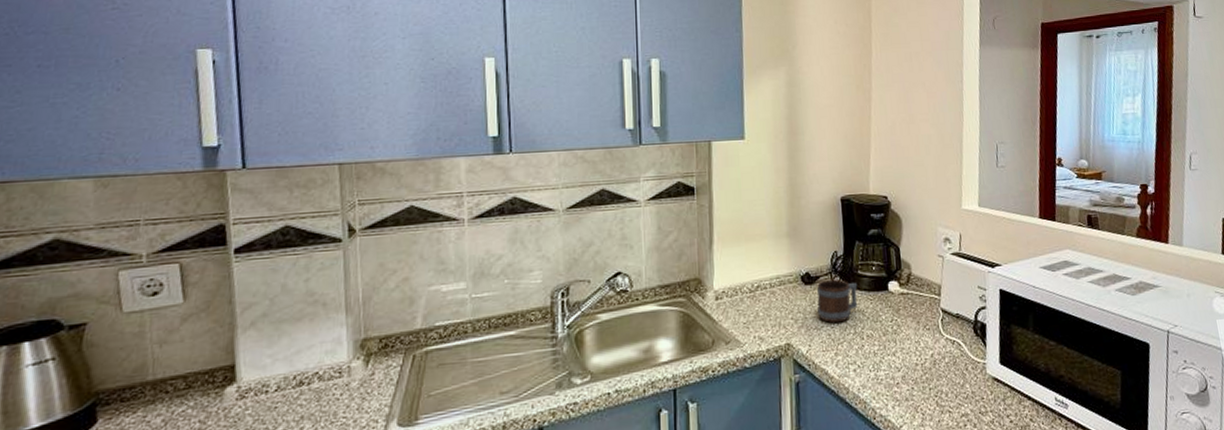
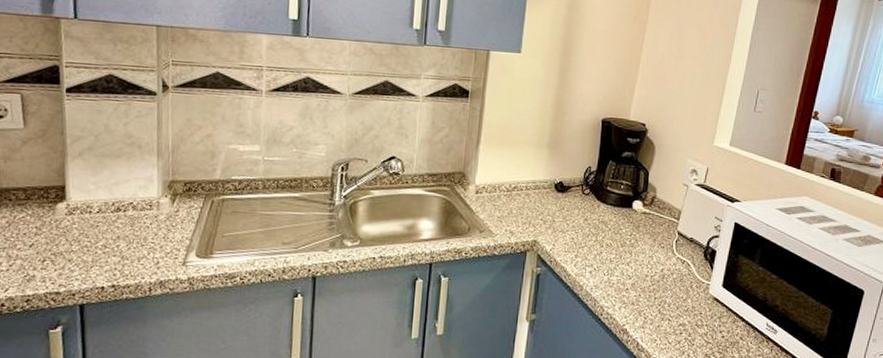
mug: present [816,279,858,323] -> none [565,190,605,230]

